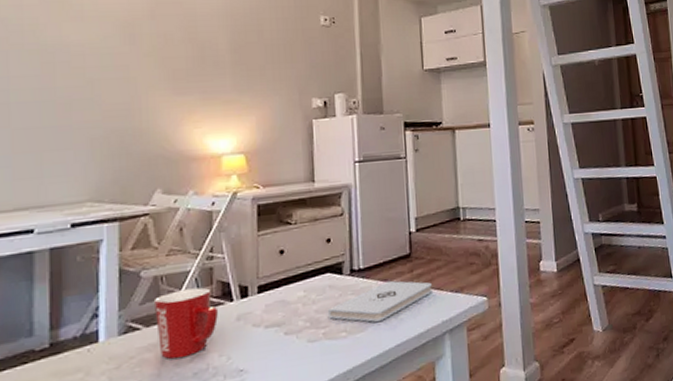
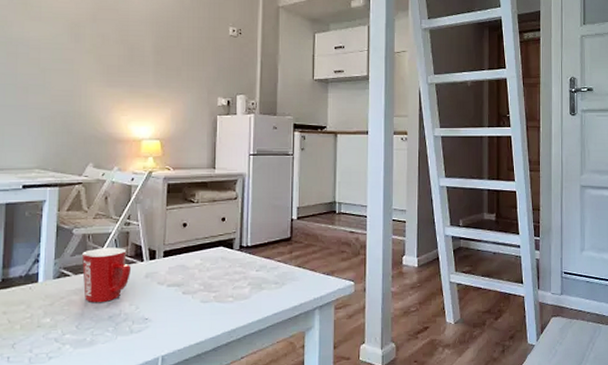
notepad: present [327,280,432,322] -> none [218,258,307,292]

